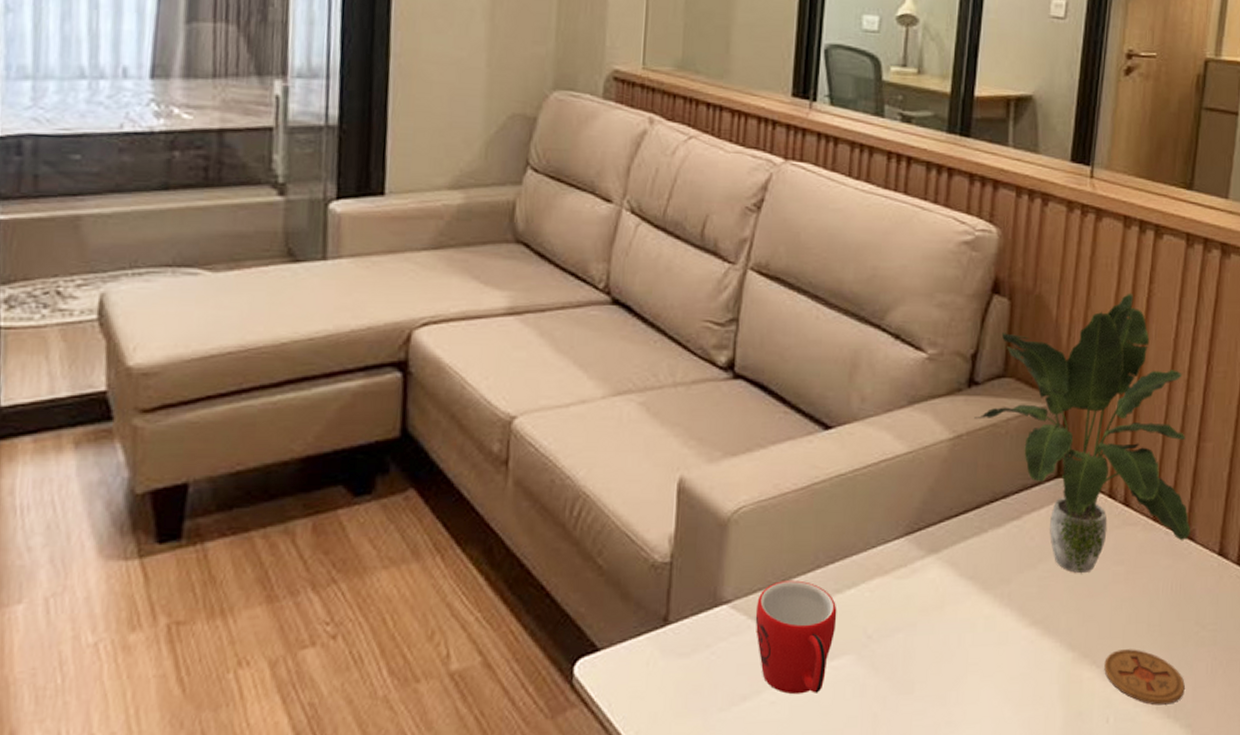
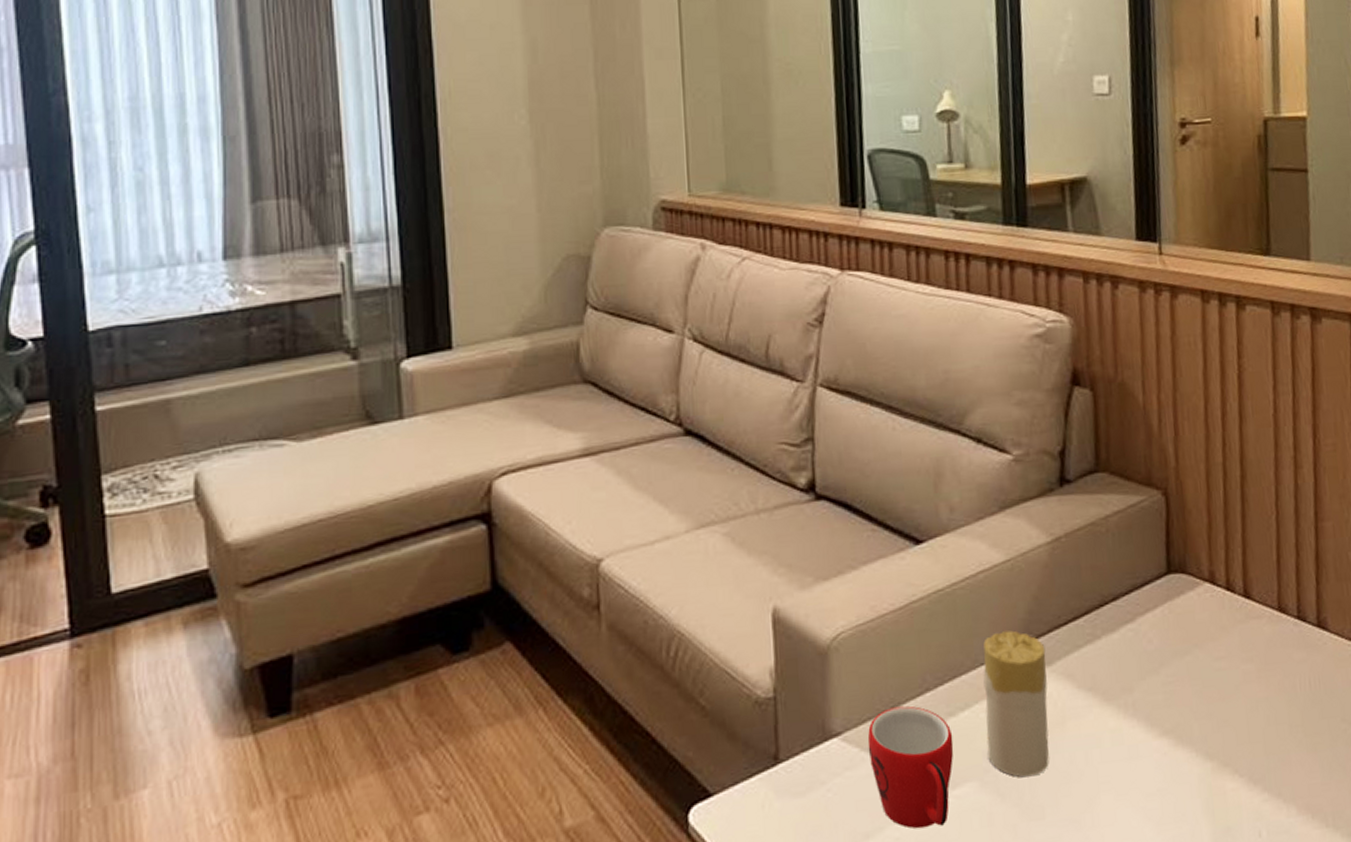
candle: none [868,518,935,654] -> present [983,630,1049,778]
potted plant: present [974,292,1190,574] -> none [1070,370,1322,676]
coaster: present [1104,649,1185,705] -> none [1247,753,1341,814]

